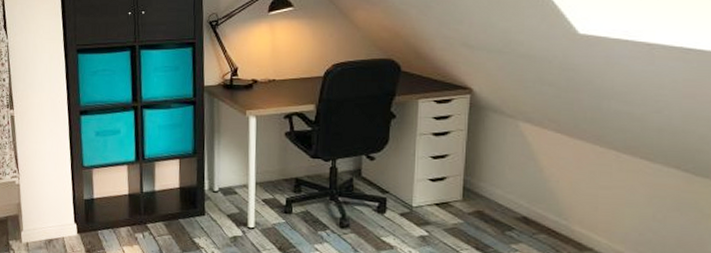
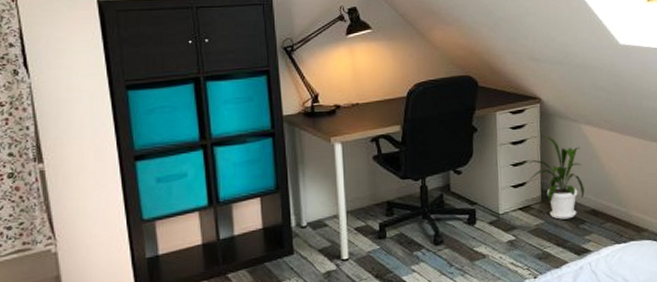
house plant: none [438,128,516,223] -> present [517,135,585,220]

